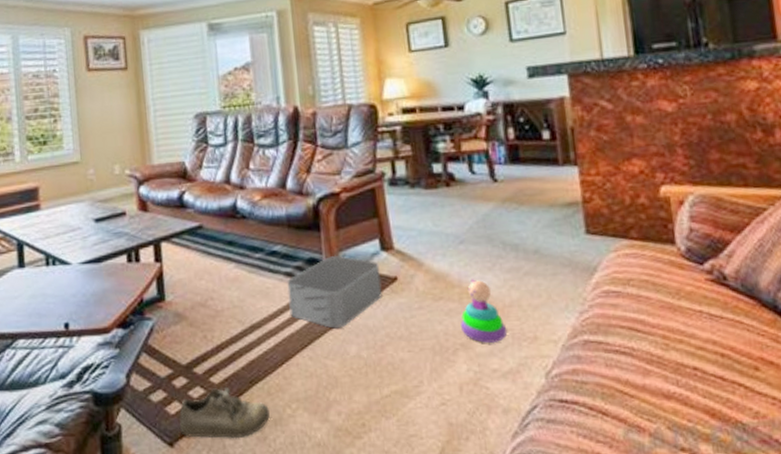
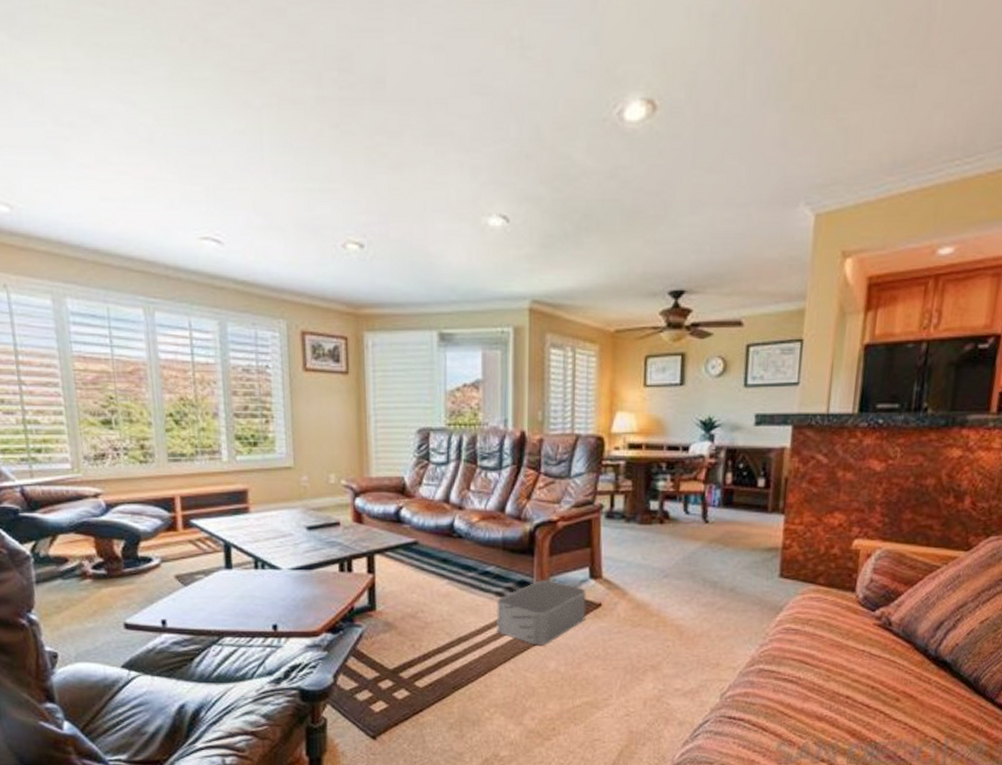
shoe: present [179,388,270,439] -> none [383,691,469,736]
stacking toy: present [461,279,507,343] -> none [653,610,694,666]

